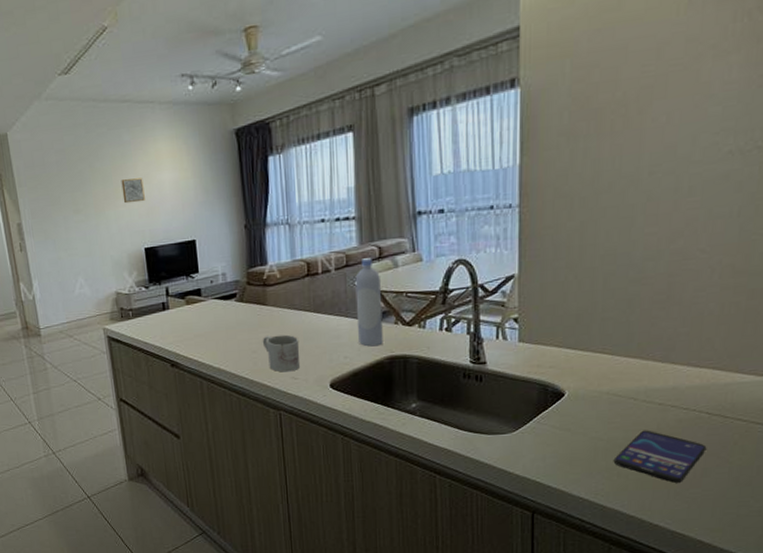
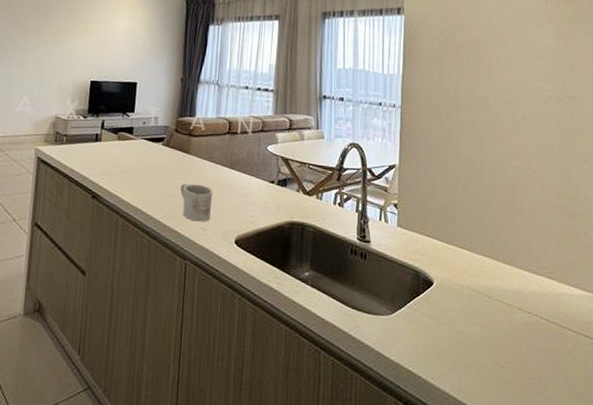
wall art: present [121,178,145,204] -> none [80,17,102,40]
bottle: present [355,258,383,347] -> none [265,127,289,210]
smartphone: present [613,430,707,483] -> none [473,329,548,388]

